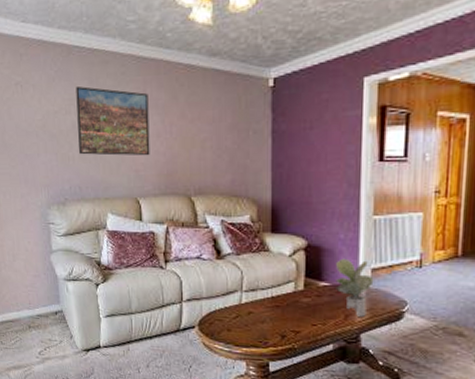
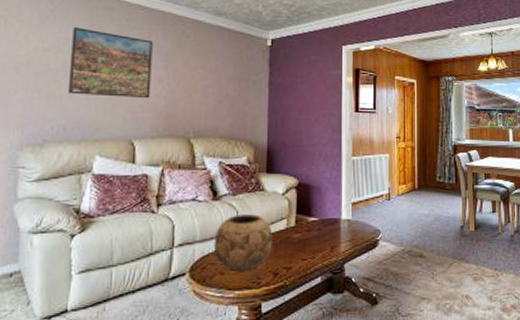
decorative bowl: none [219,275,280,331] -> present [213,214,273,272]
potted plant: present [336,258,374,317] -> none [323,194,354,248]

